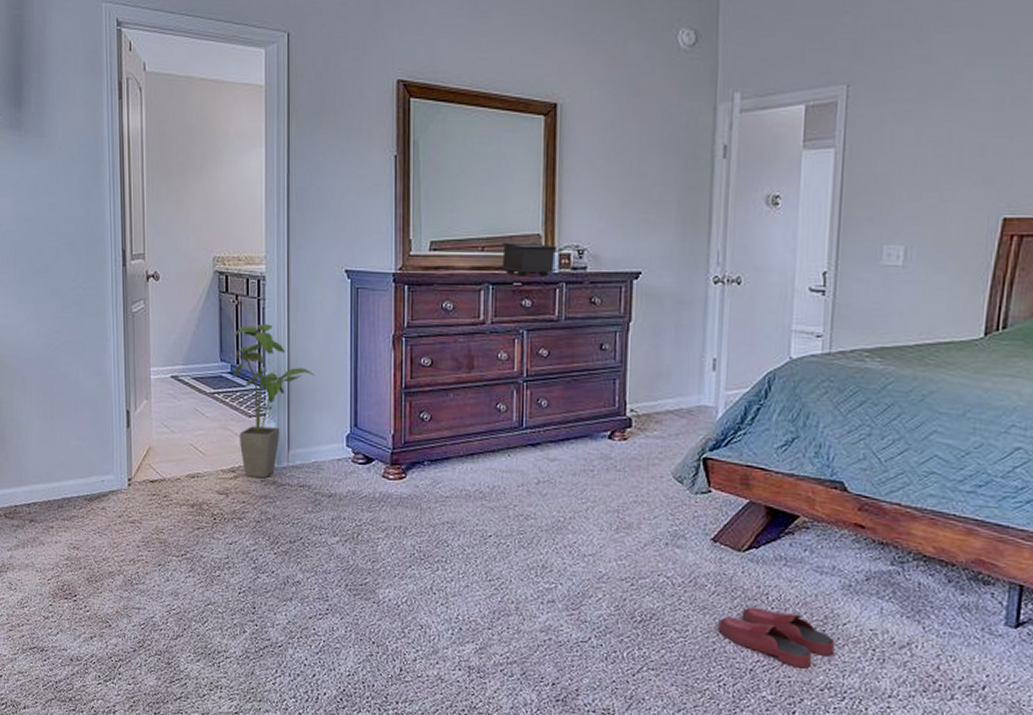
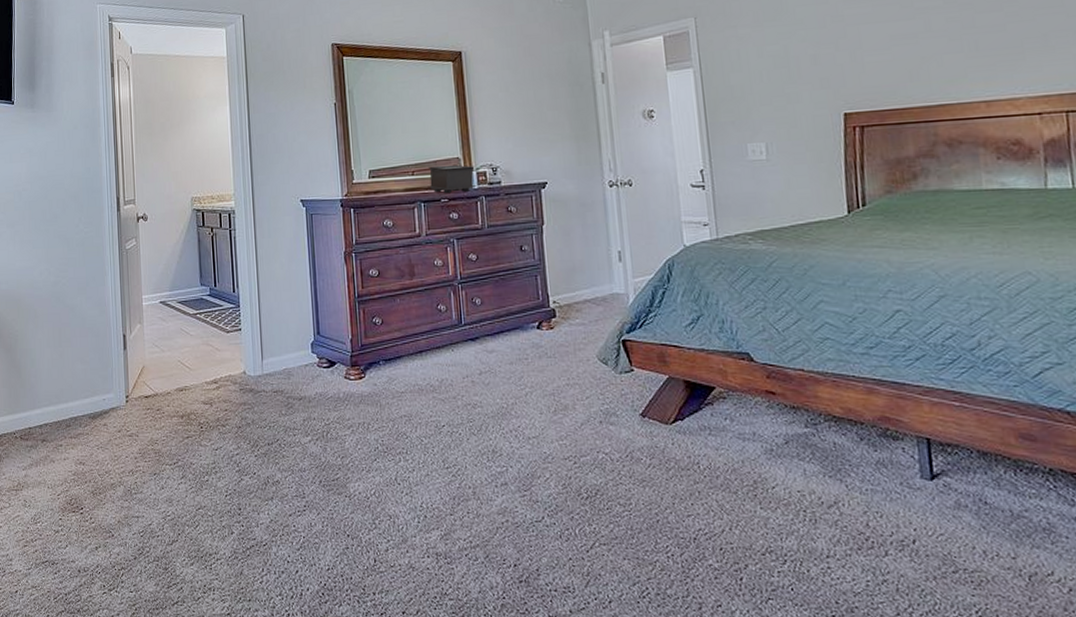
house plant: present [231,323,316,479] -> none [210,250,282,387]
slippers: present [718,606,836,669] -> none [657,476,769,534]

